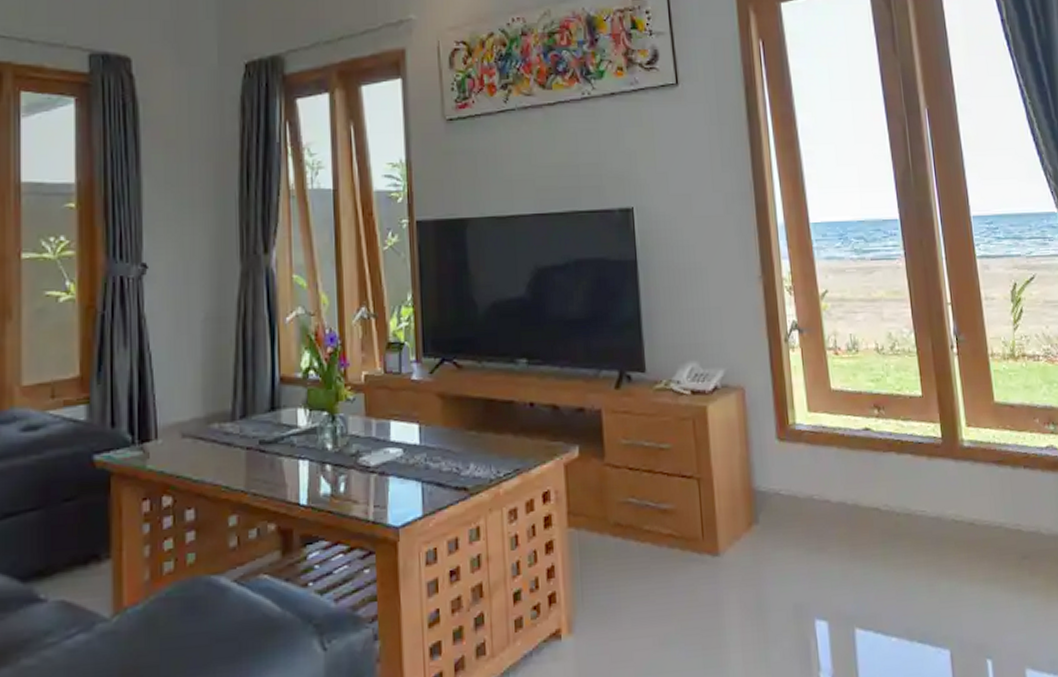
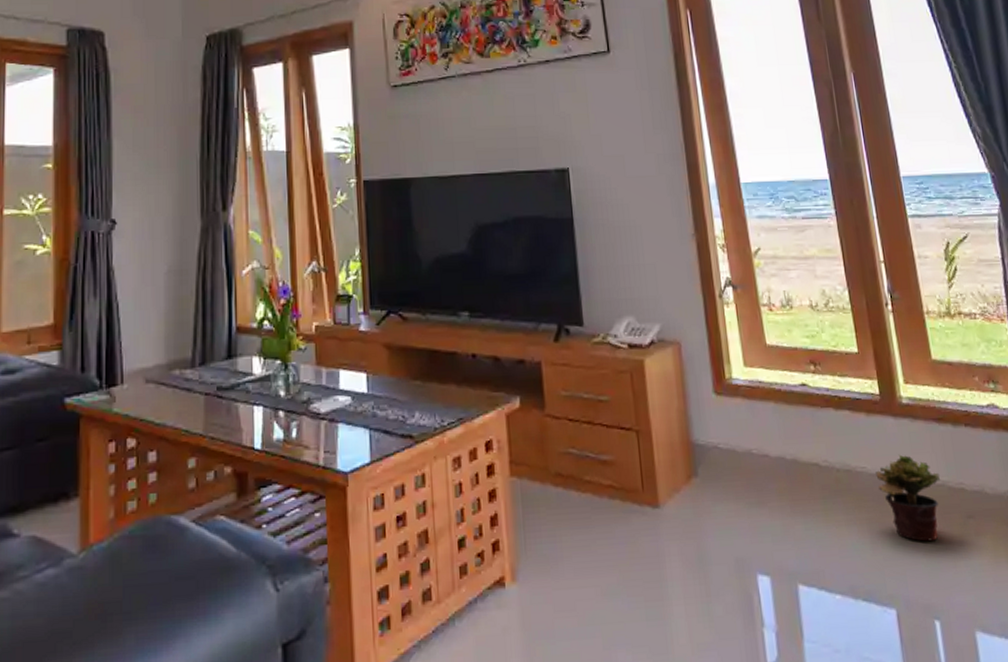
potted plant: none [935,497,997,583] -> present [875,454,940,542]

